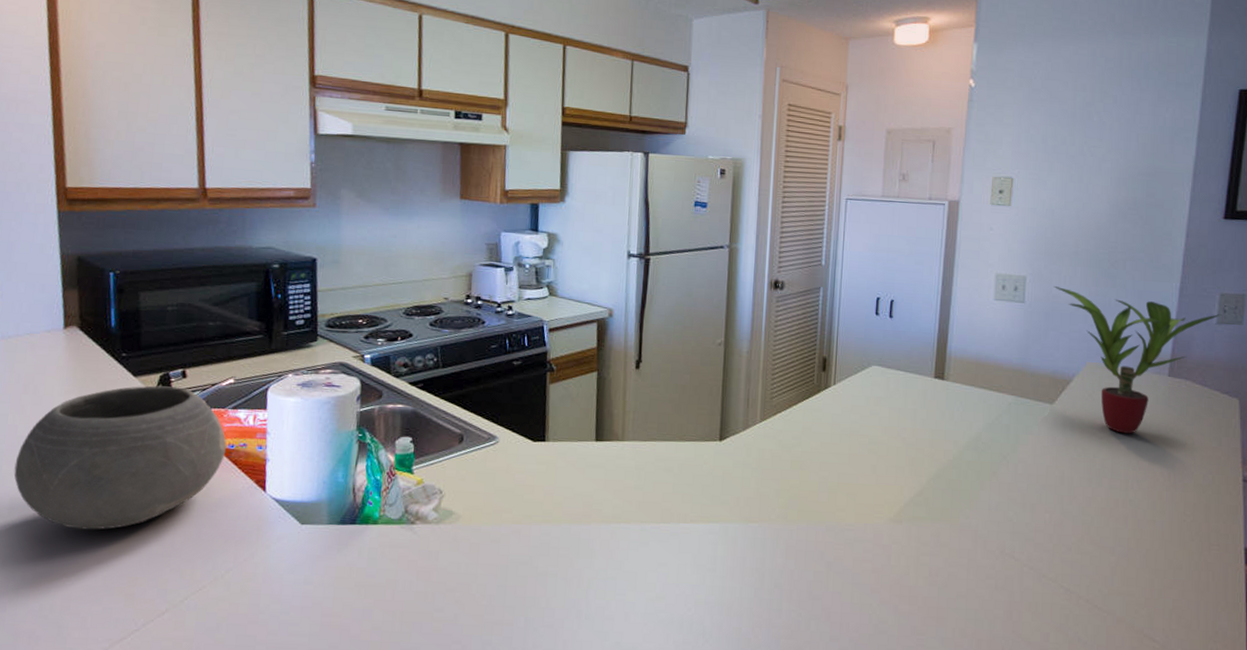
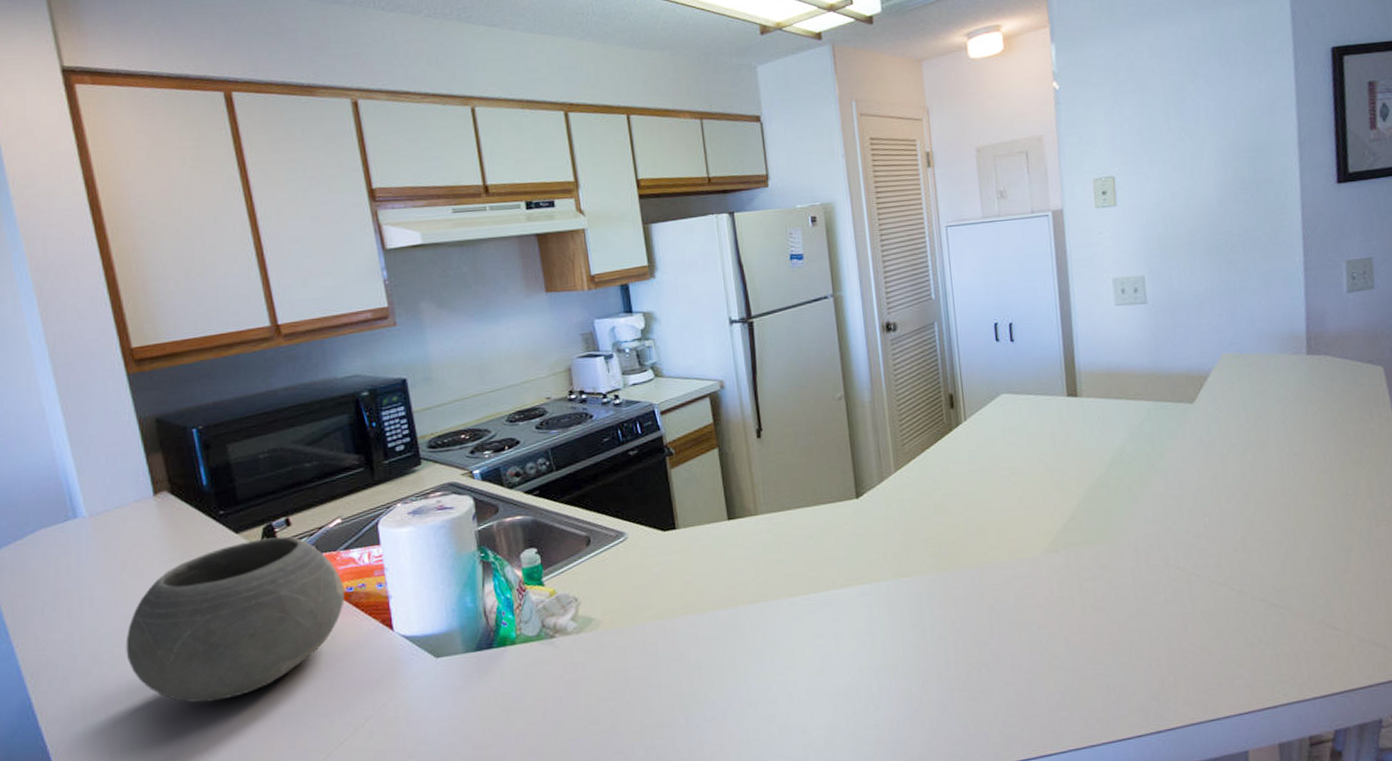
potted plant: present [1053,286,1222,434] -> none [1174,280,1352,422]

